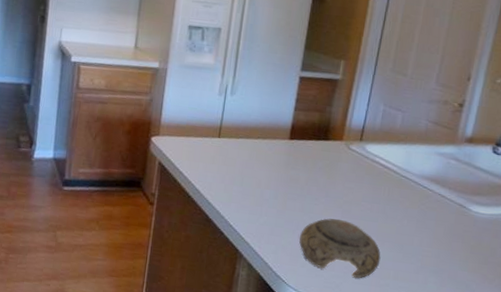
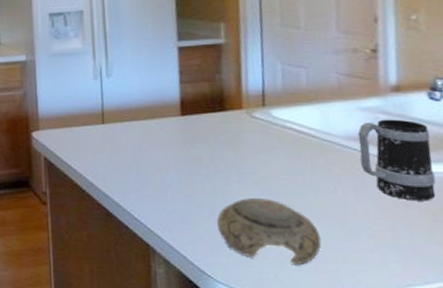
mug: none [427,164,486,236] -> present [357,119,436,201]

